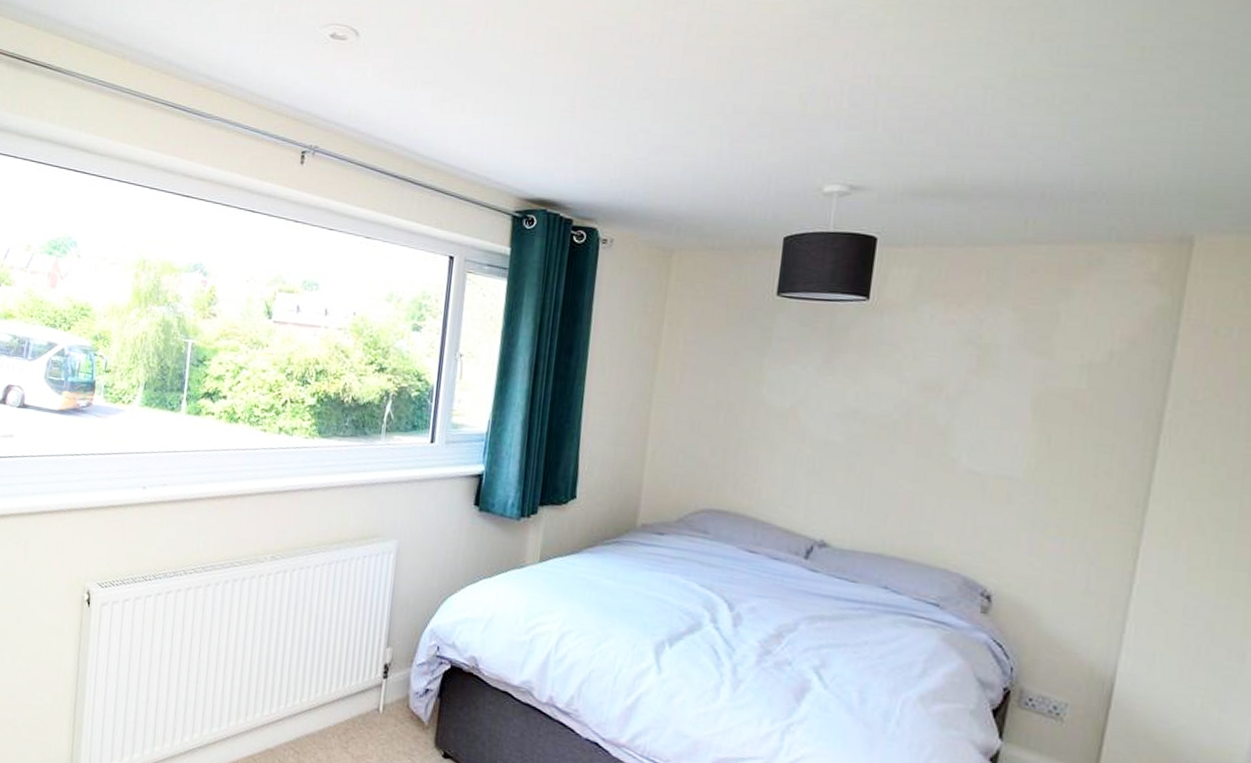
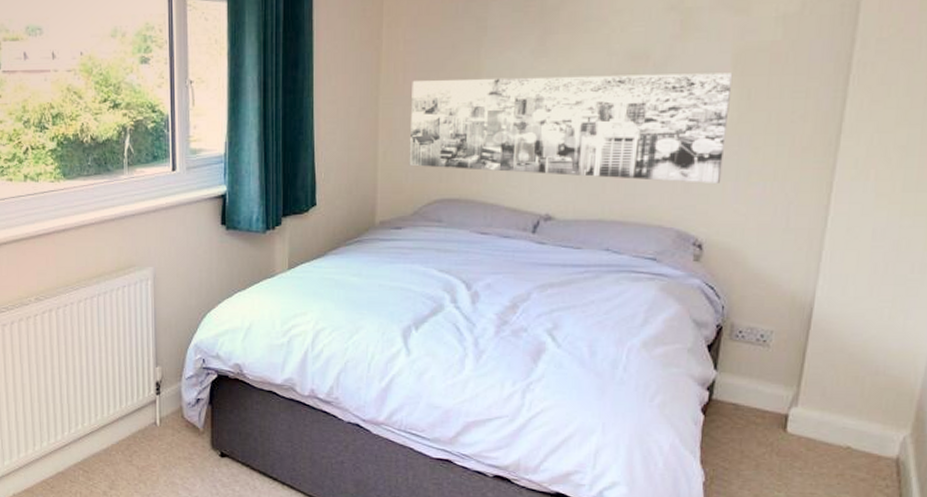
wall art: none [678,383,1032,532] -> present [409,72,733,183]

